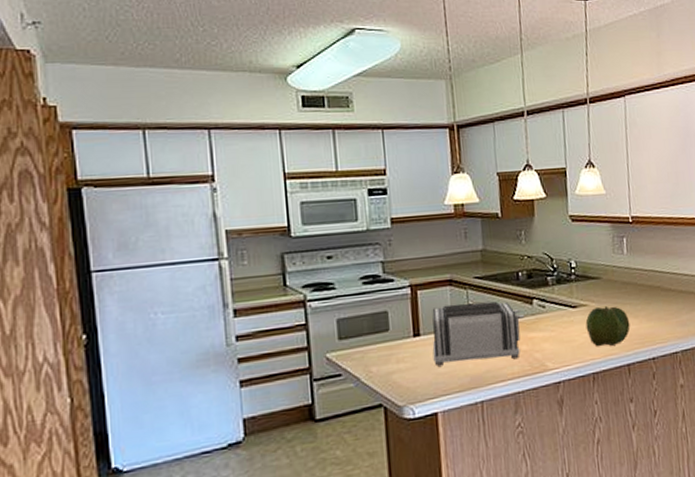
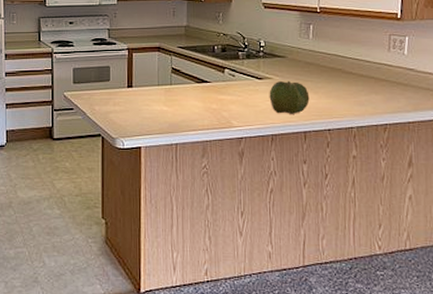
toaster: present [432,301,524,367] -> none [141,66,216,115]

